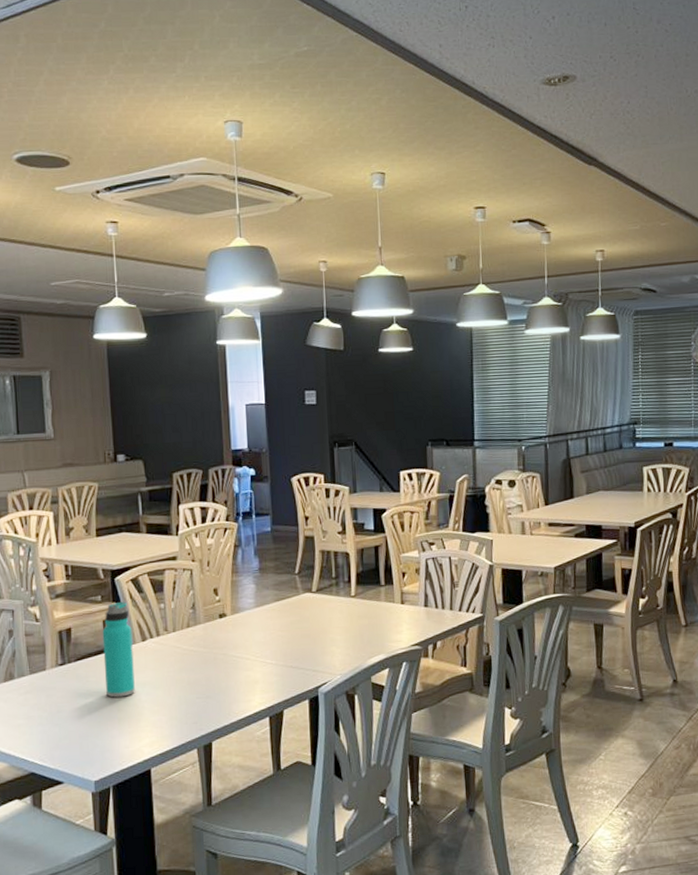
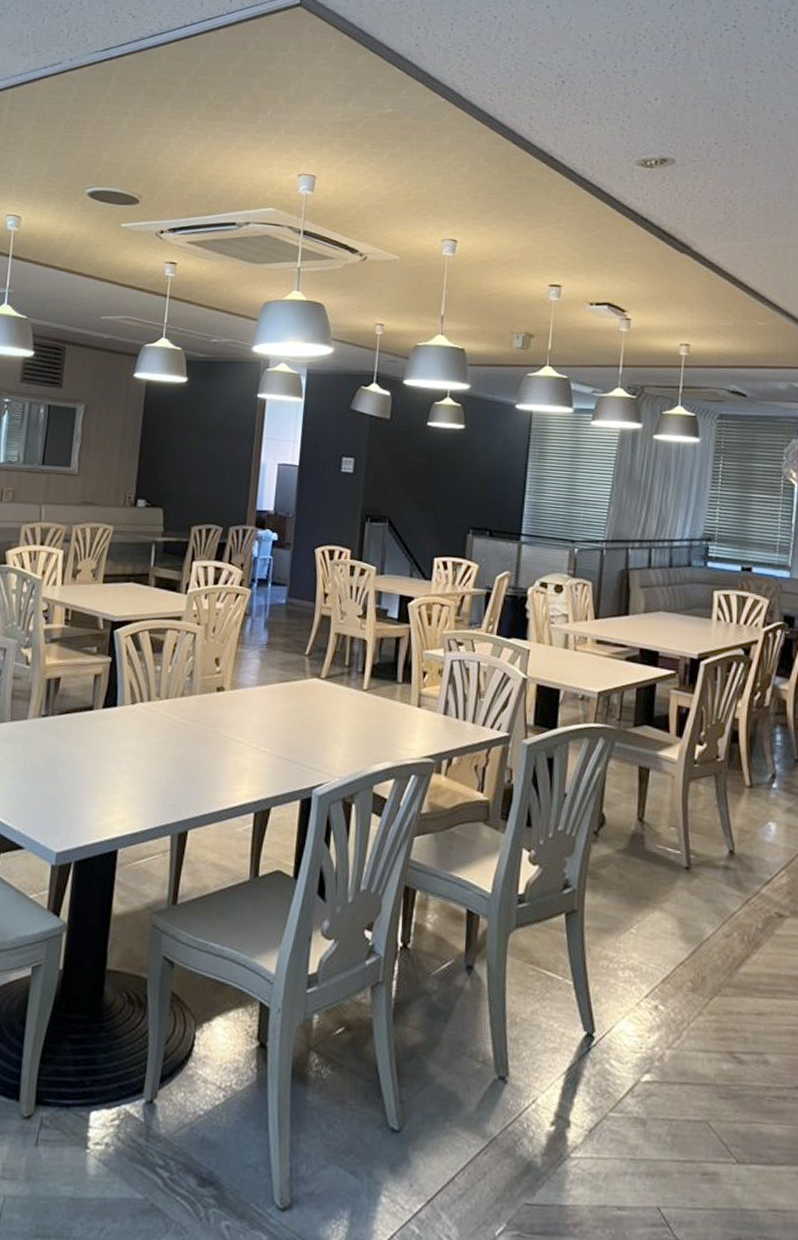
water bottle: present [102,601,135,698] -> none [85,656,123,763]

